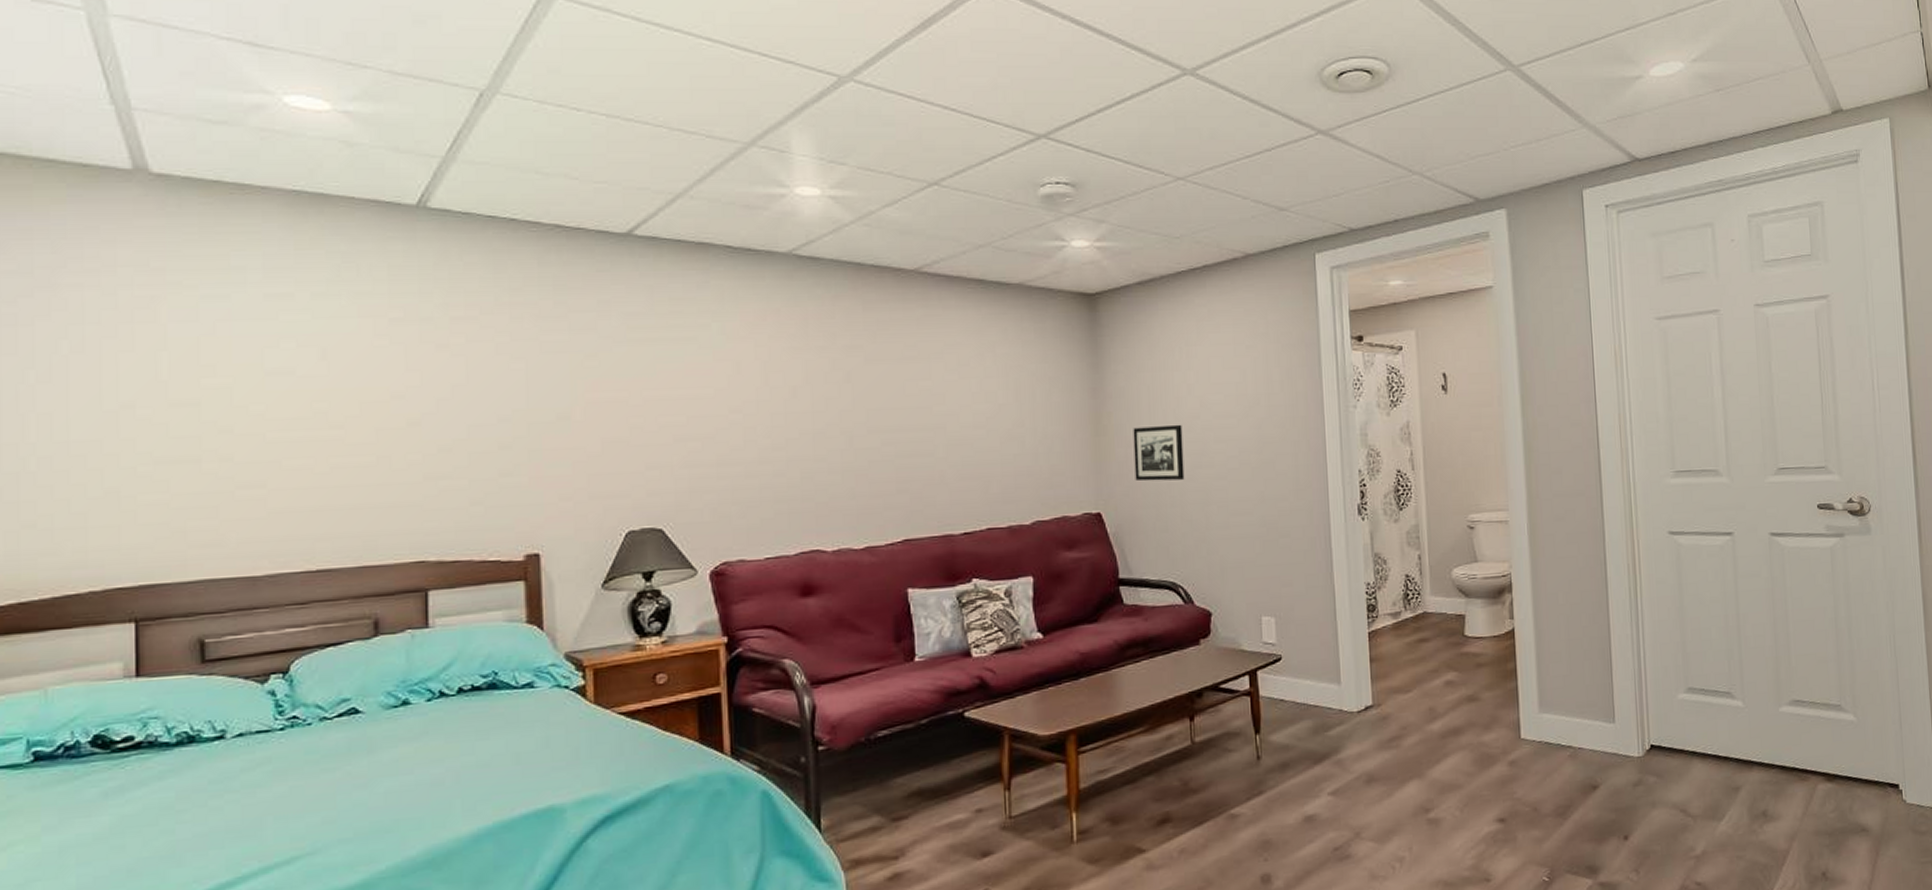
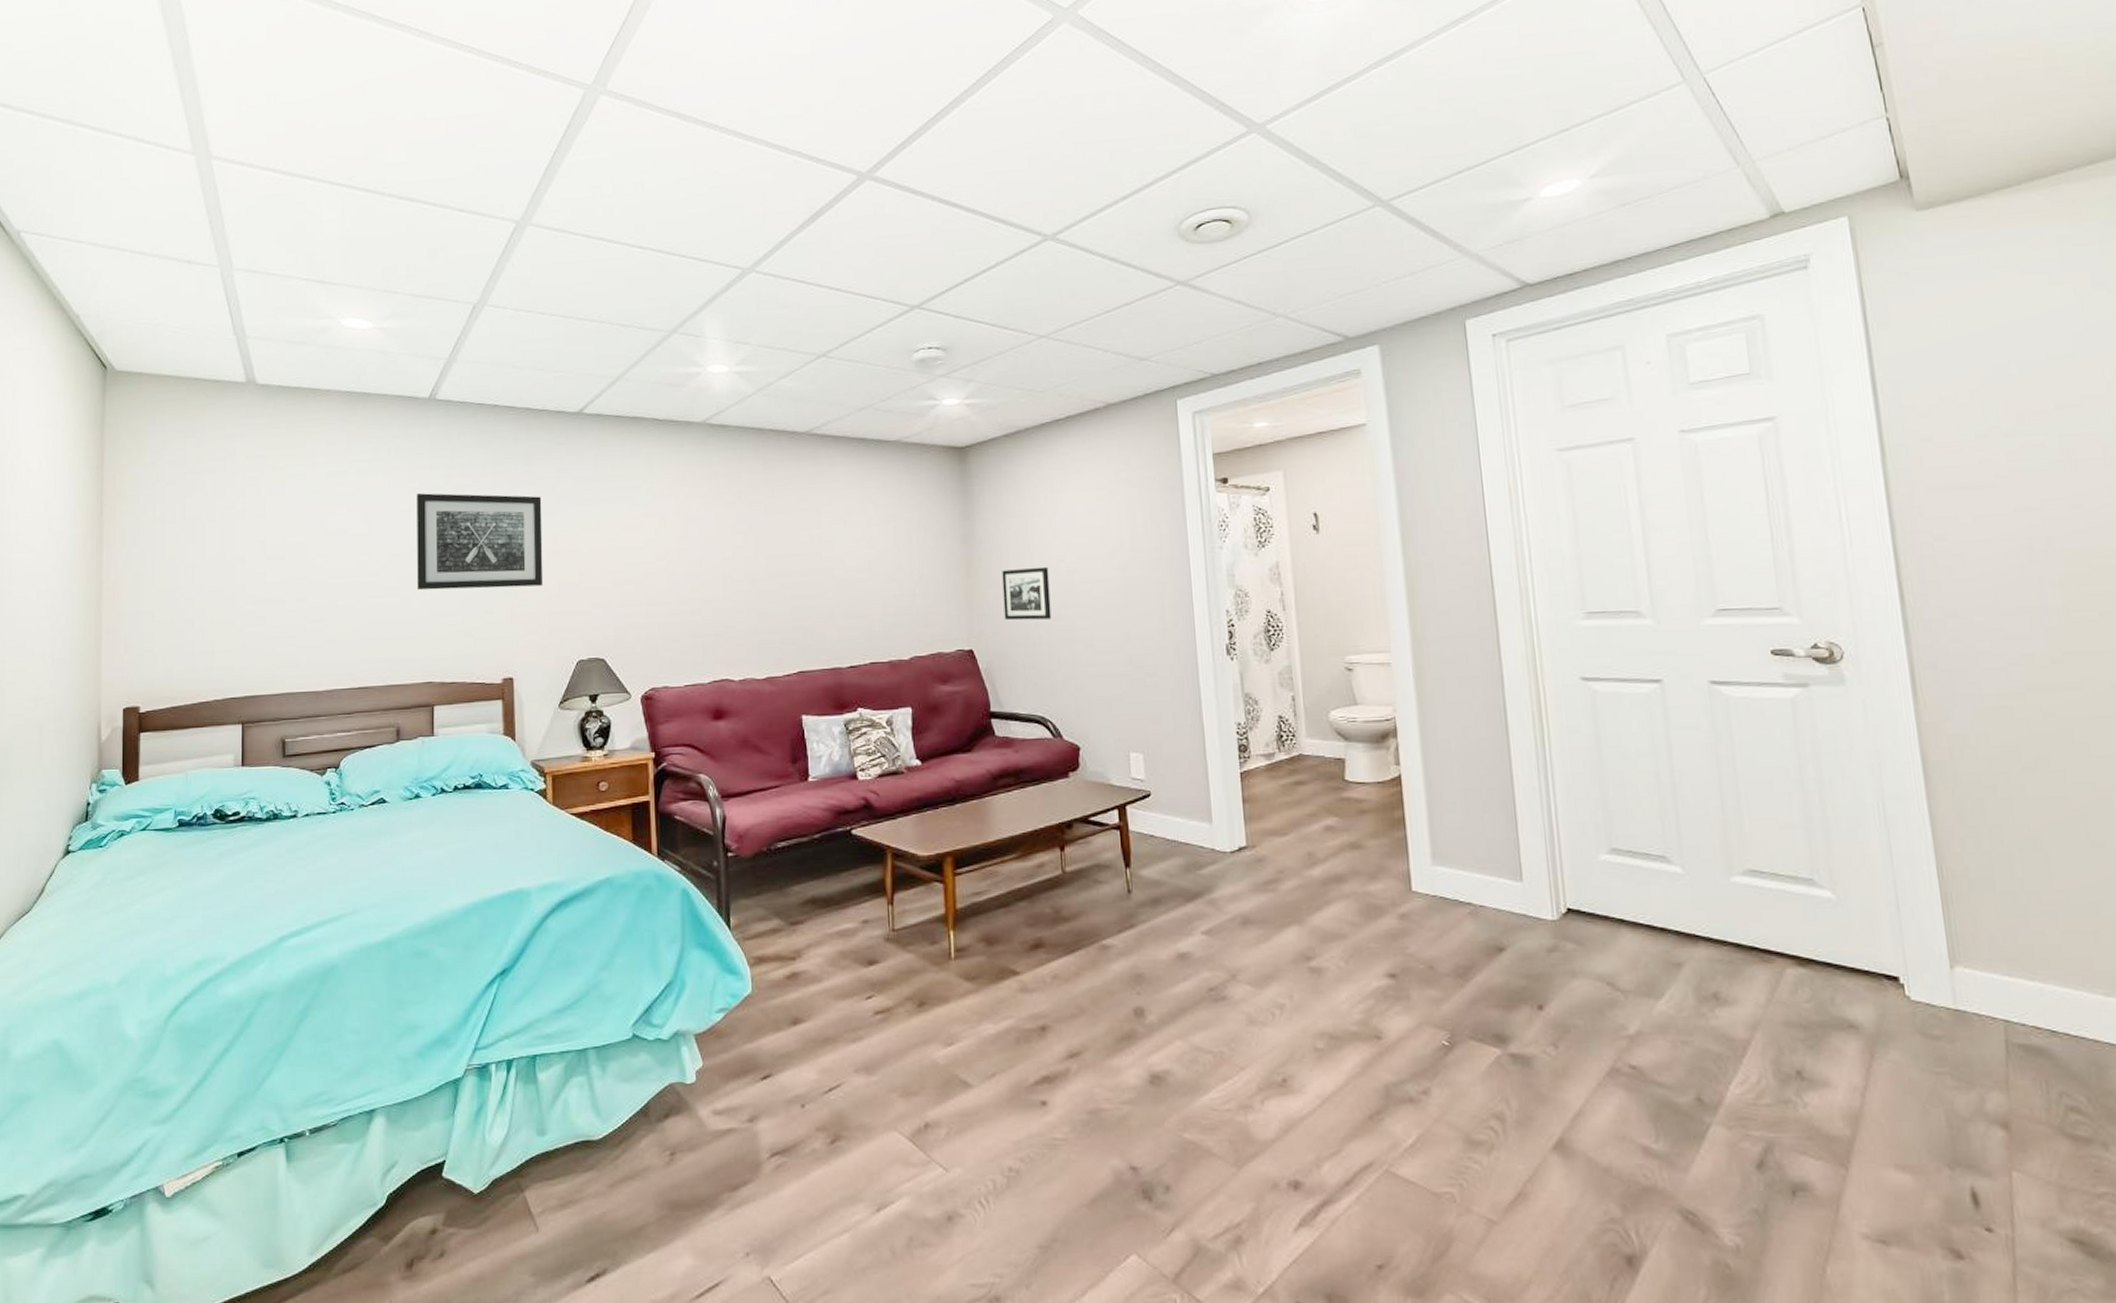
wall art: none [400,325,581,448] -> present [417,493,544,591]

